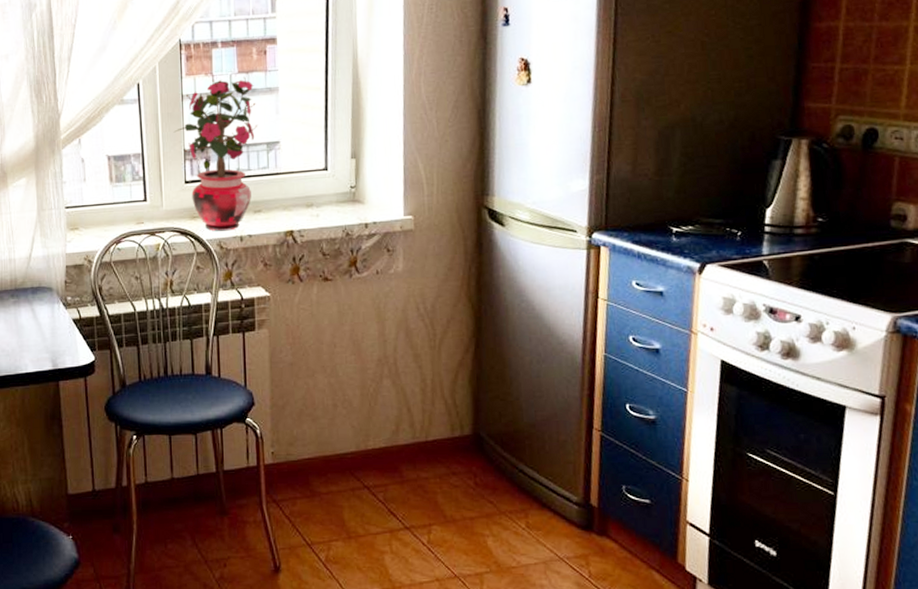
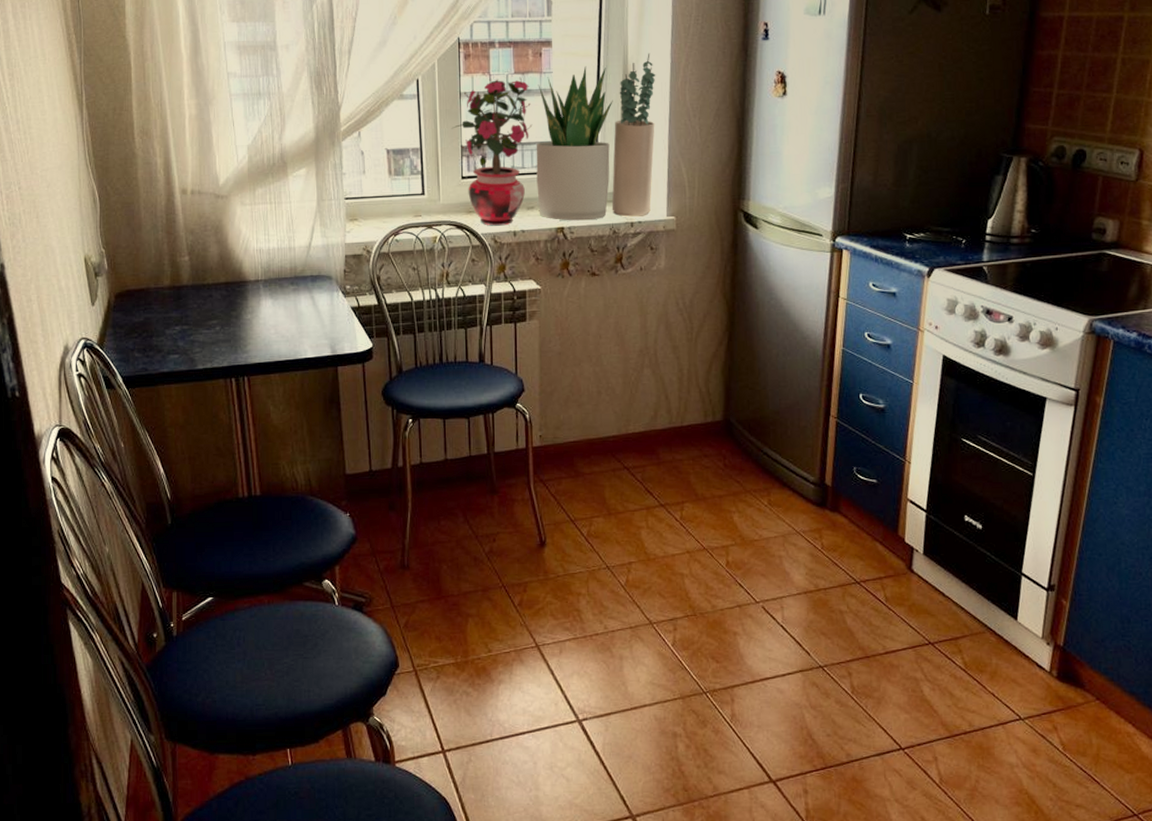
planter: none [262,62,343,224] -> present [536,66,613,221]
vase: none [344,45,389,218] -> present [611,53,656,217]

